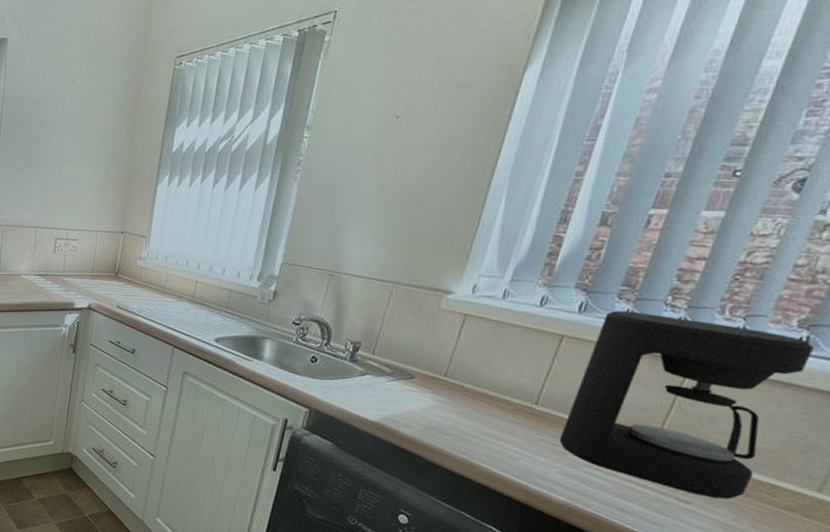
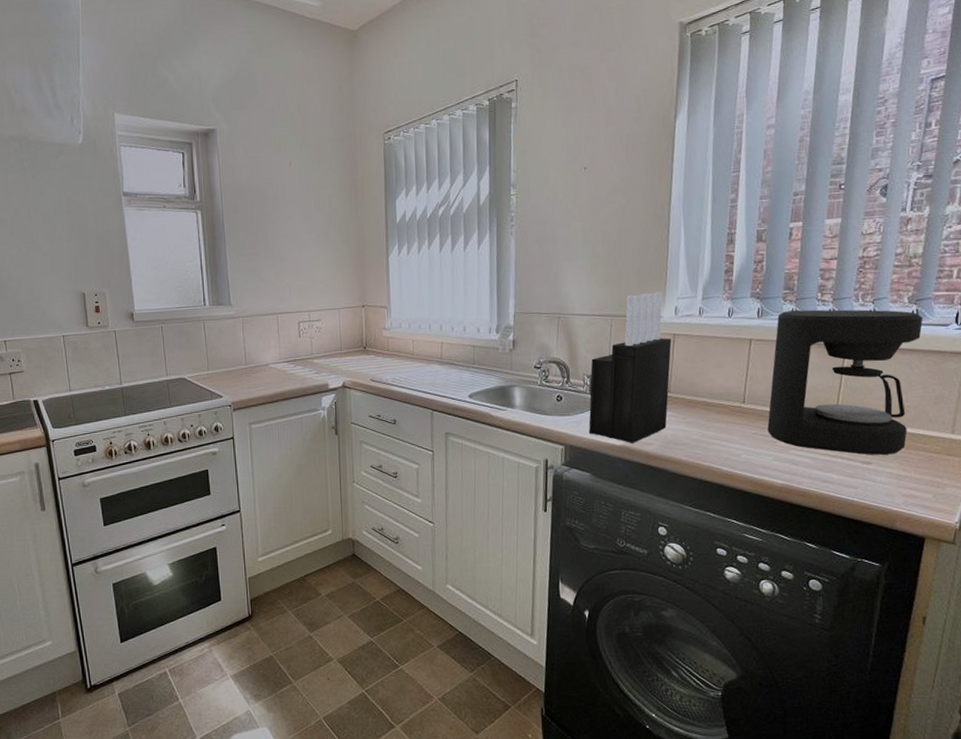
knife block: none [340,263,462,422] -> present [589,292,672,443]

